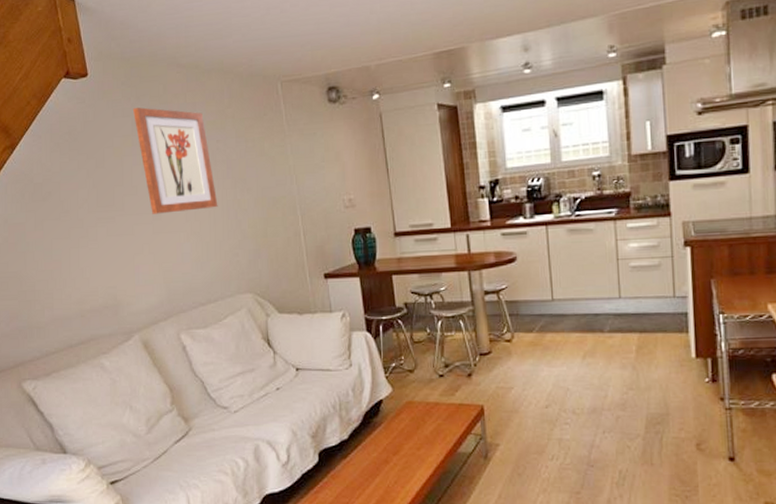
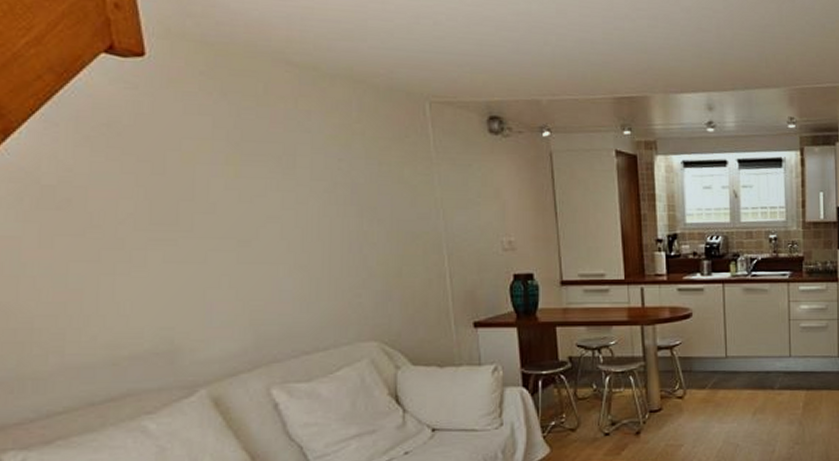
wall art: present [132,107,218,214] -> none [214,106,336,240]

